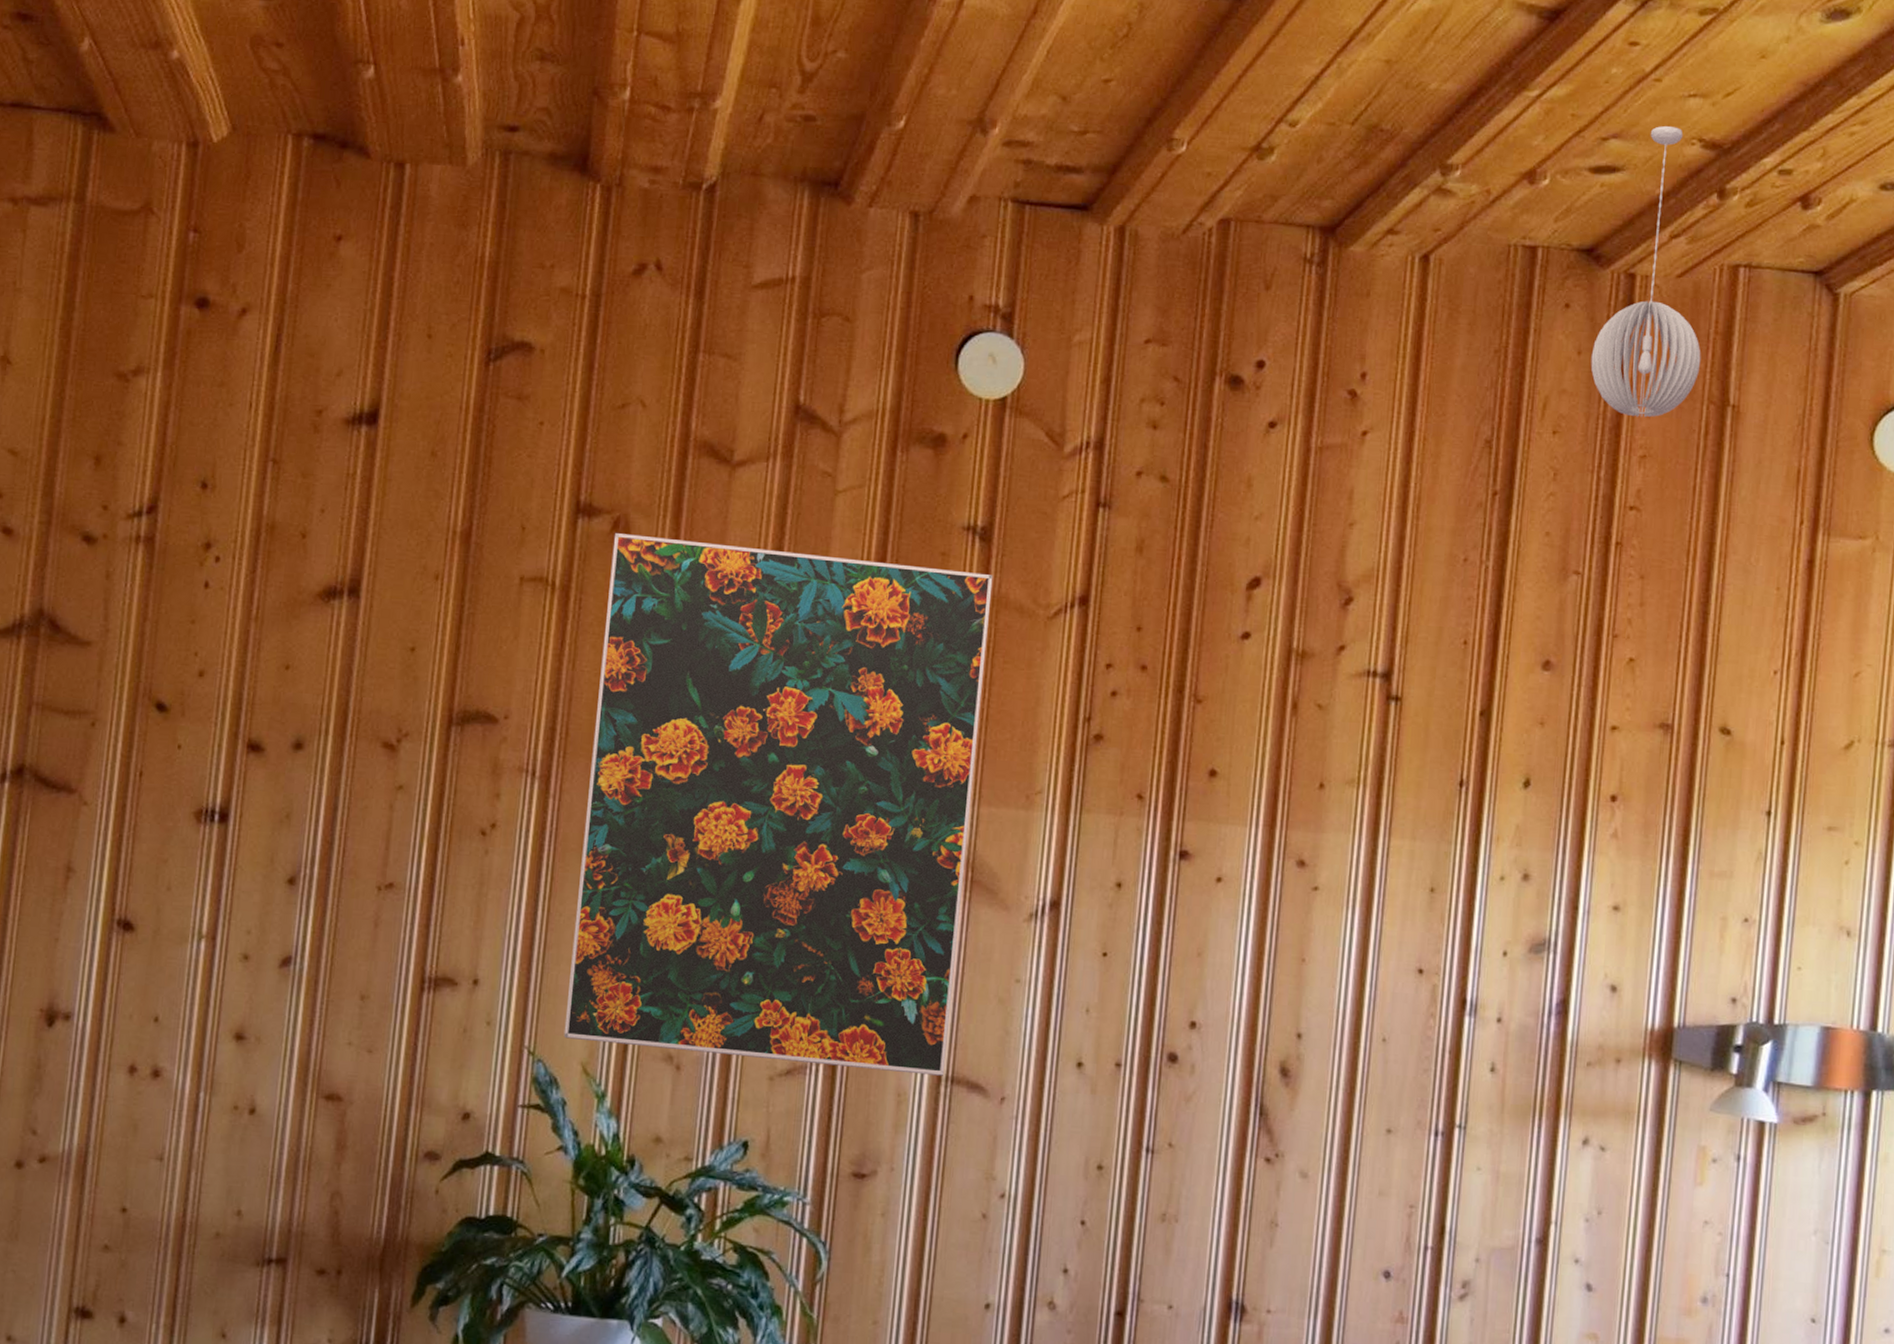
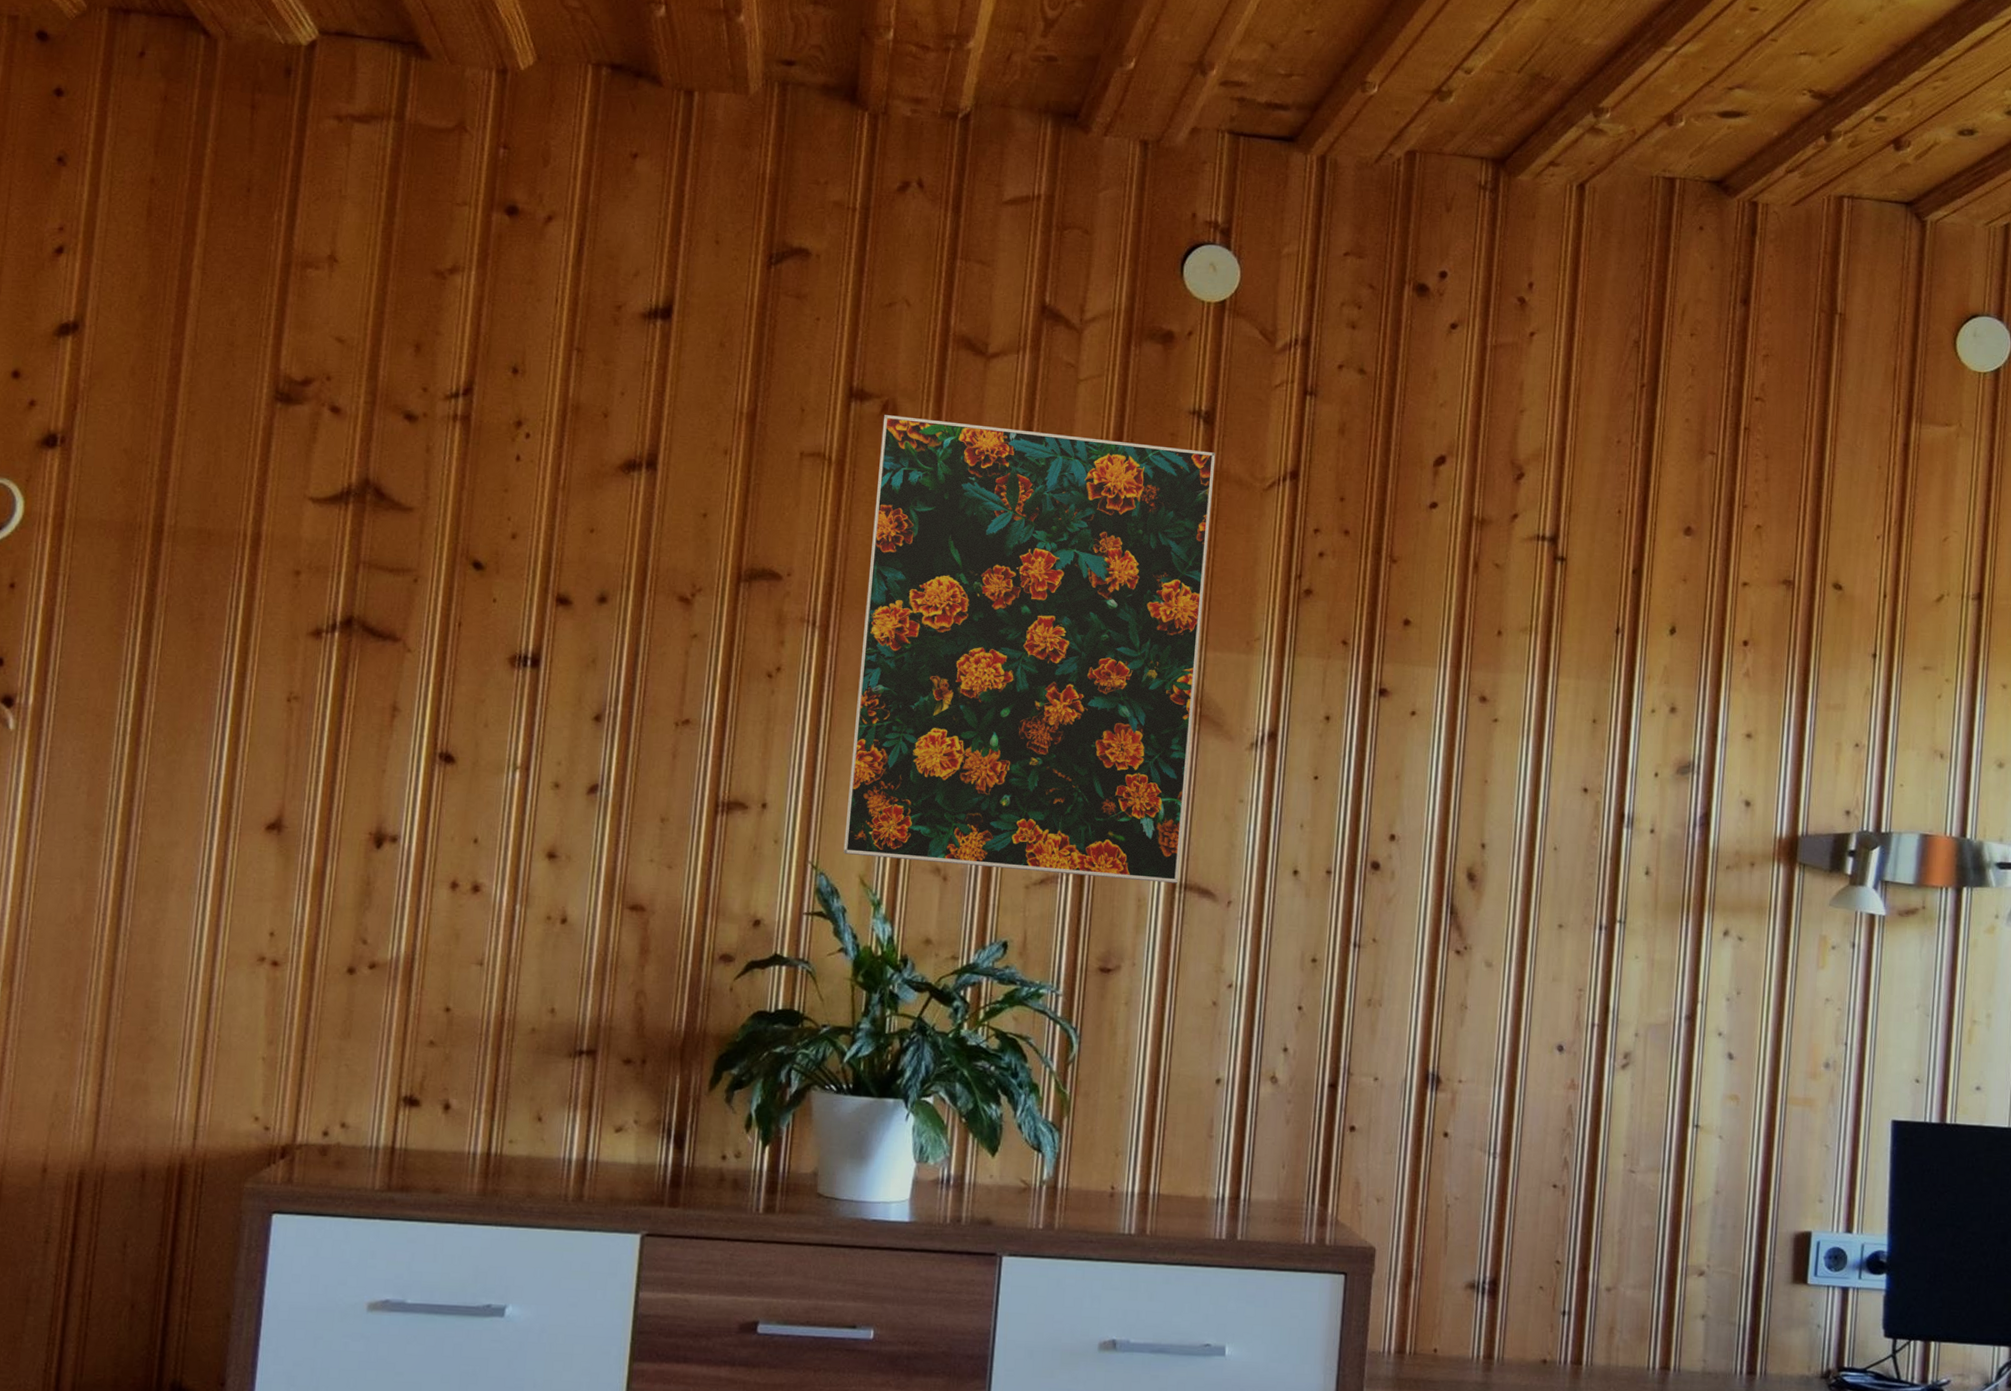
pendant light: present [1591,126,1701,418] -> none [1721,79,1813,323]

